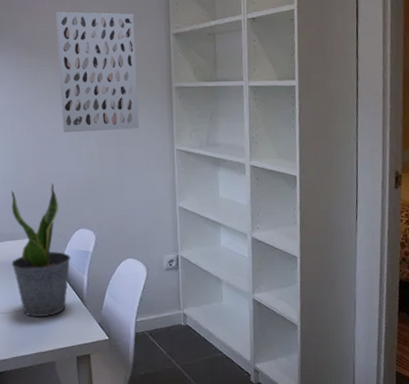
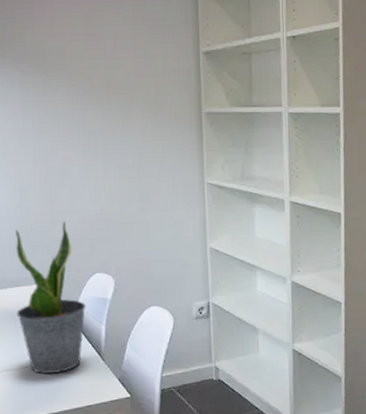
wall art: present [56,11,139,133] -> none [67,23,164,164]

